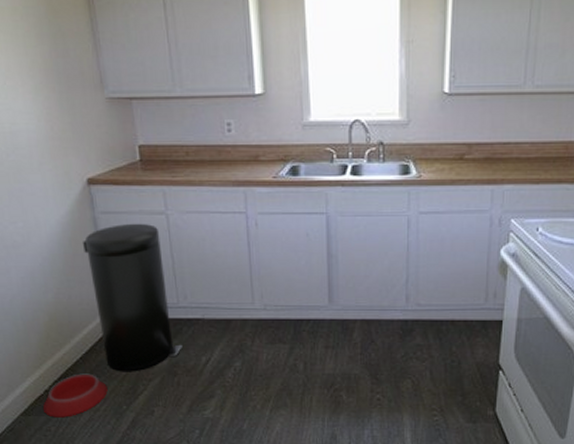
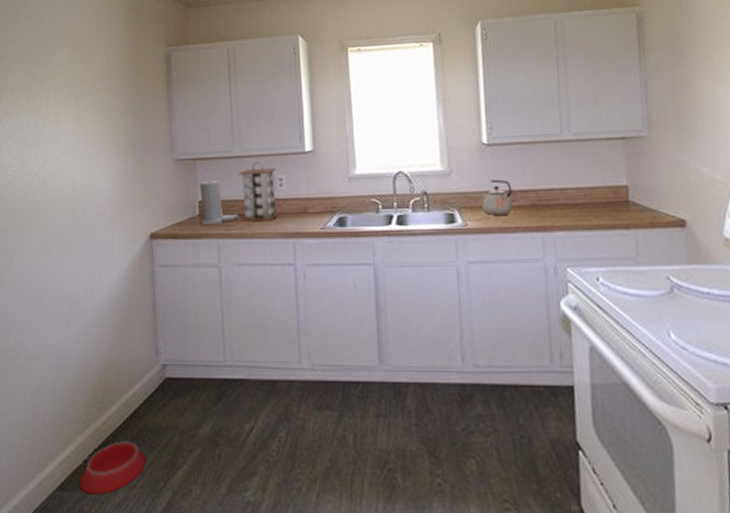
pedal bin: present [83,223,182,372] -> none [140,276,226,441]
paper towel: none [138,122,185,172] -> present [199,180,239,226]
spice rack: none [181,103,228,170] -> present [238,161,279,223]
kettle: none [437,131,469,167] -> present [481,179,514,215]

